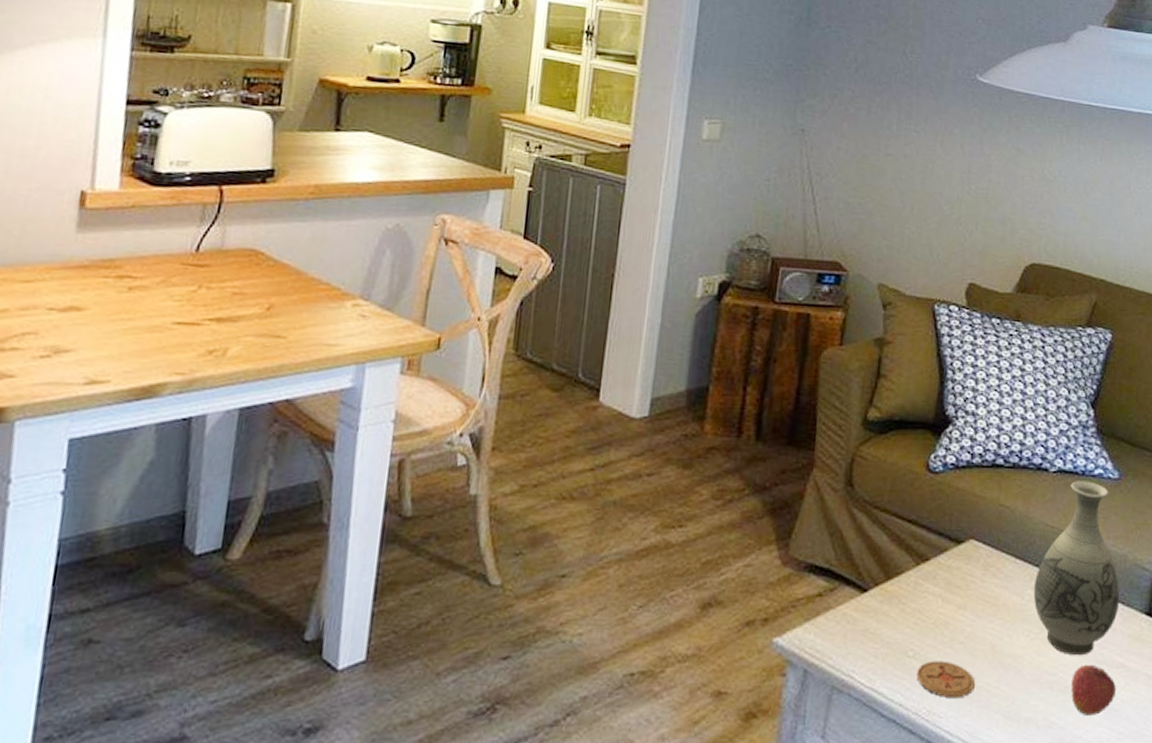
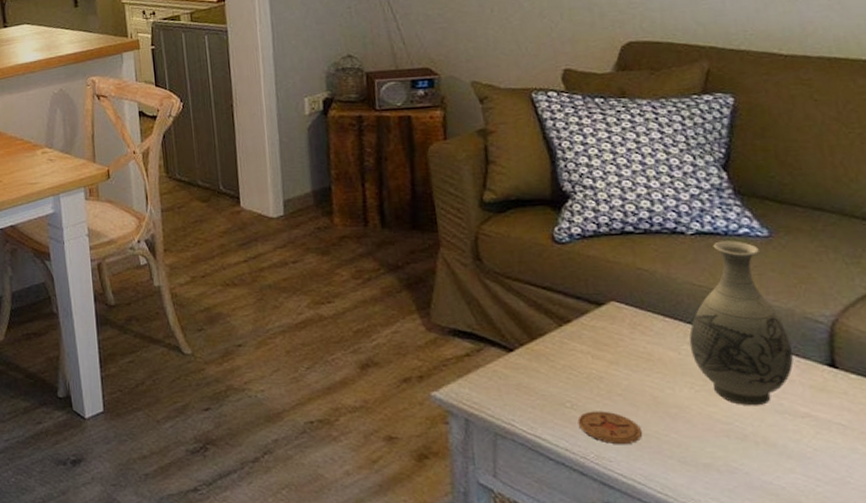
fruit: present [1071,664,1116,715] -> none [750,414,806,462]

